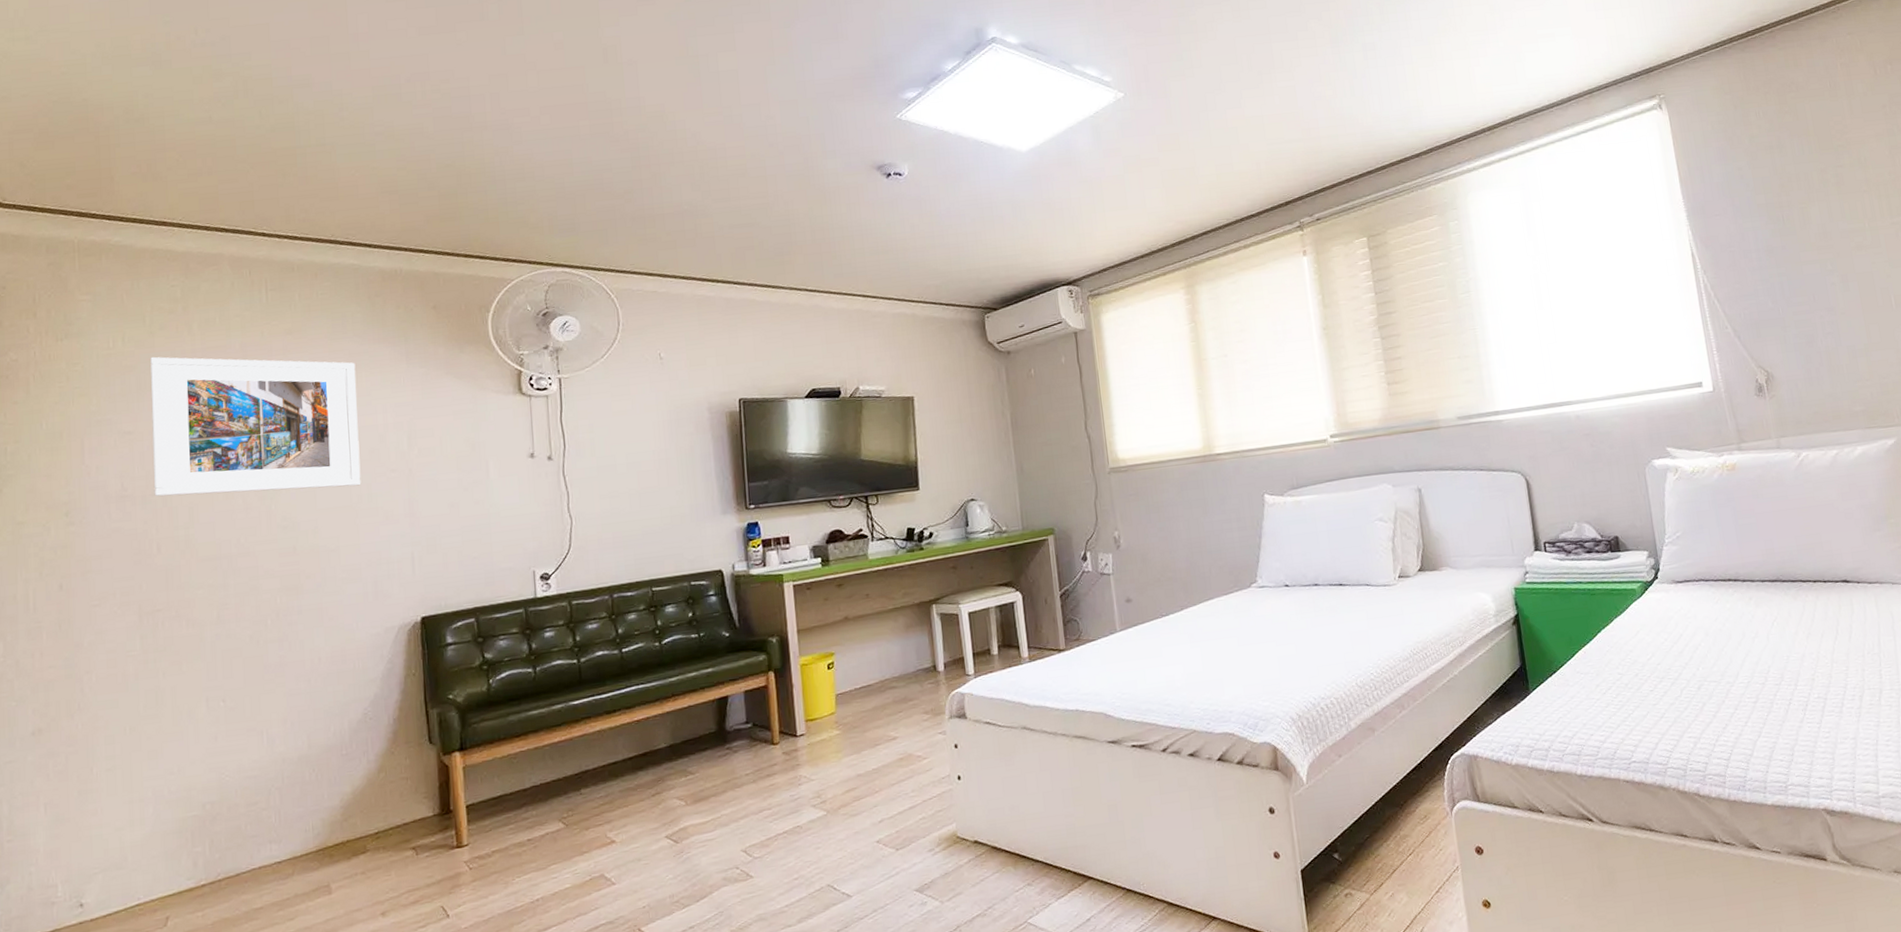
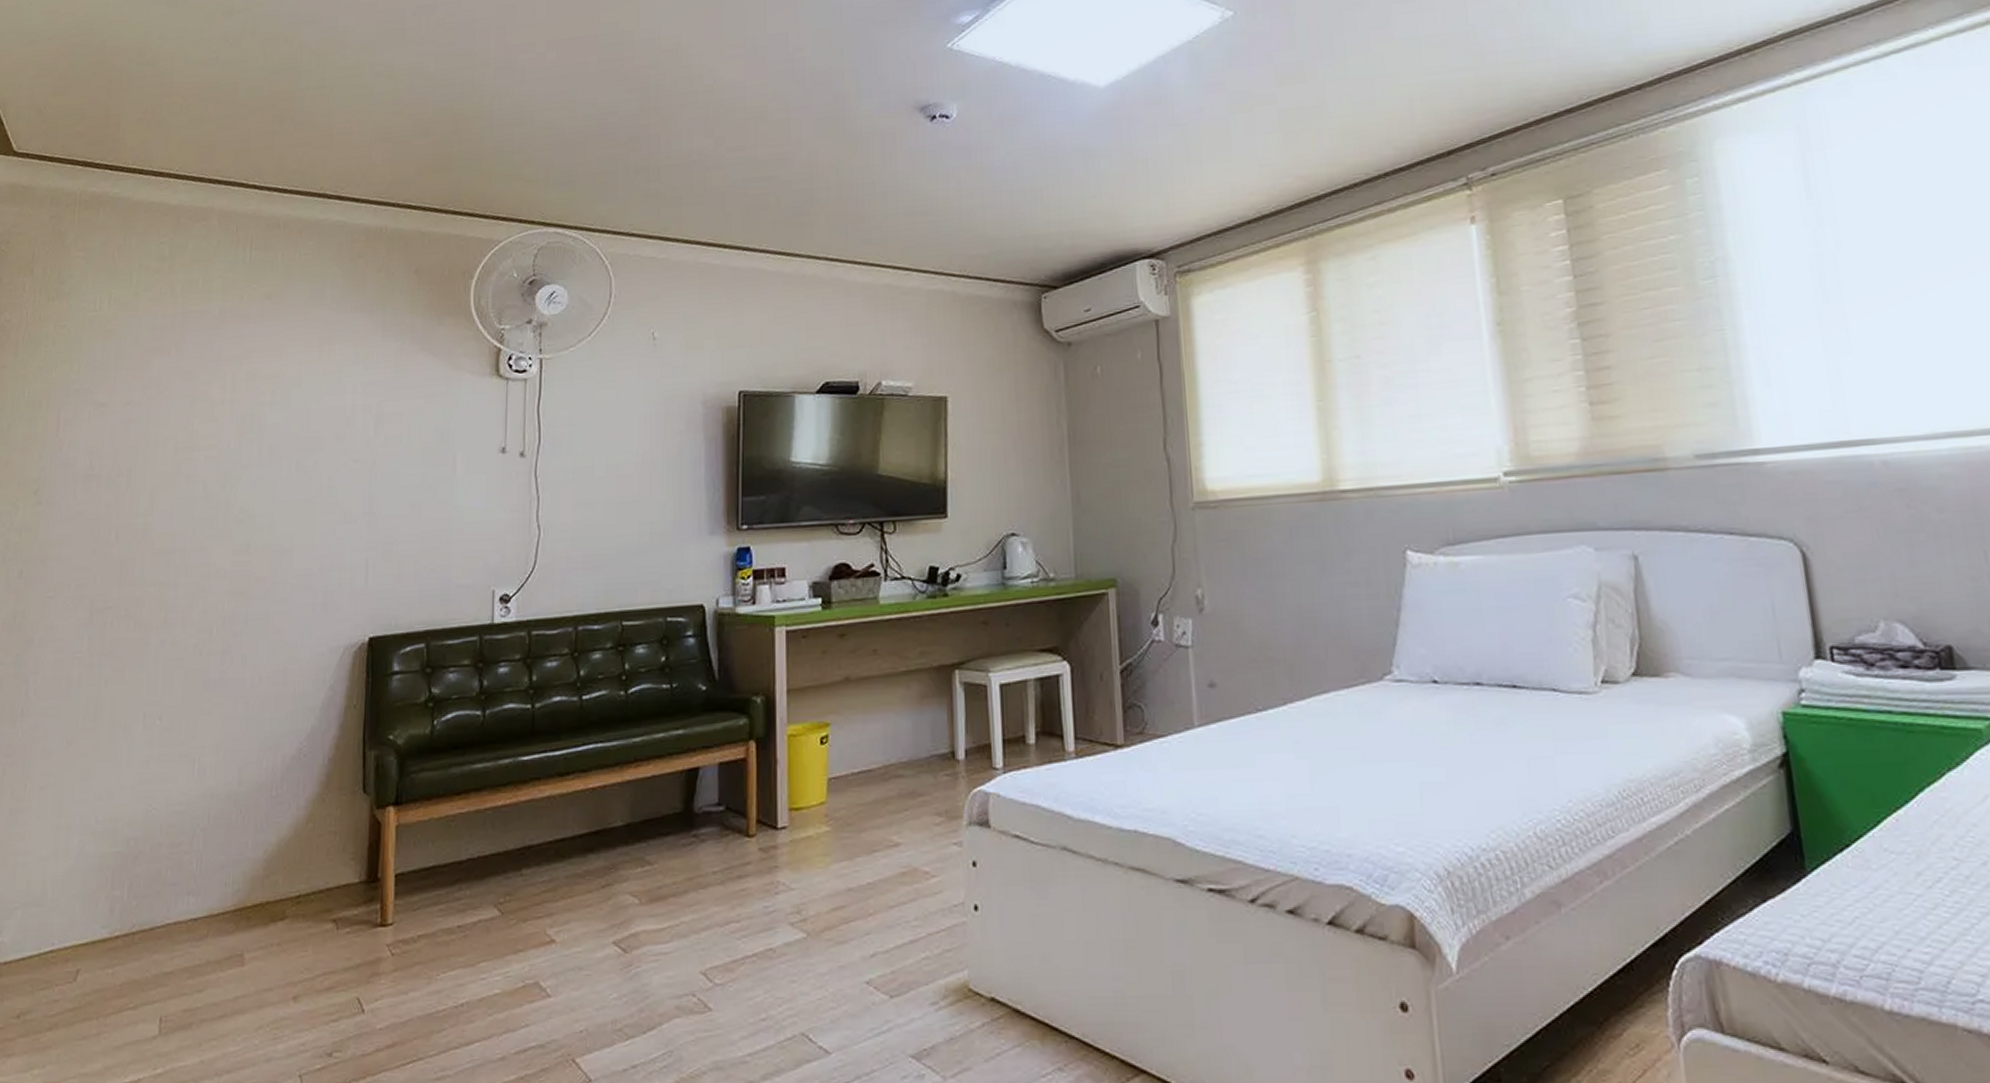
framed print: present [150,356,361,497] -> none [119,320,330,478]

